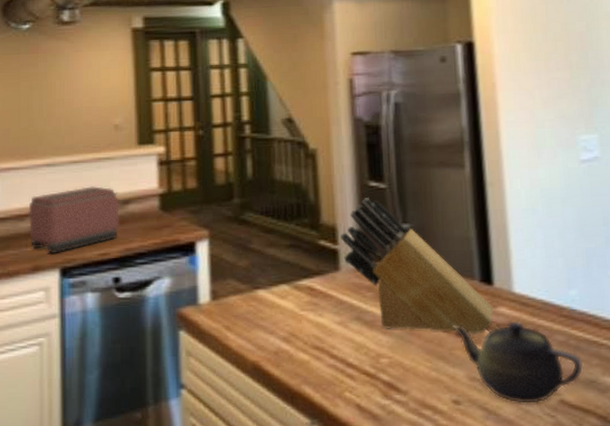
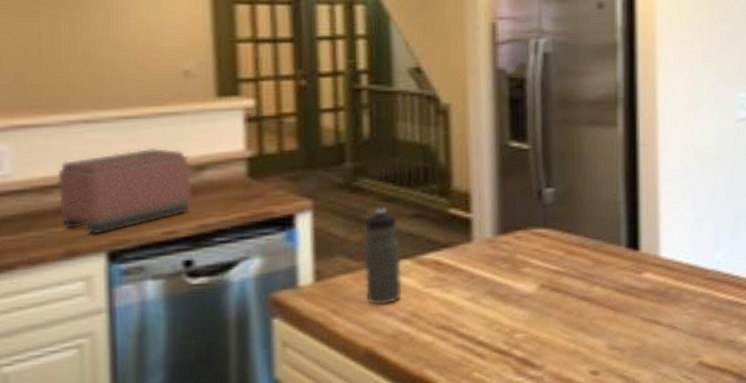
water bottle: none [250,239,282,325] -> present [364,208,402,306]
knife block: present [341,198,494,334] -> none [475,160,639,303]
teapot: present [452,321,584,404] -> none [595,286,724,369]

